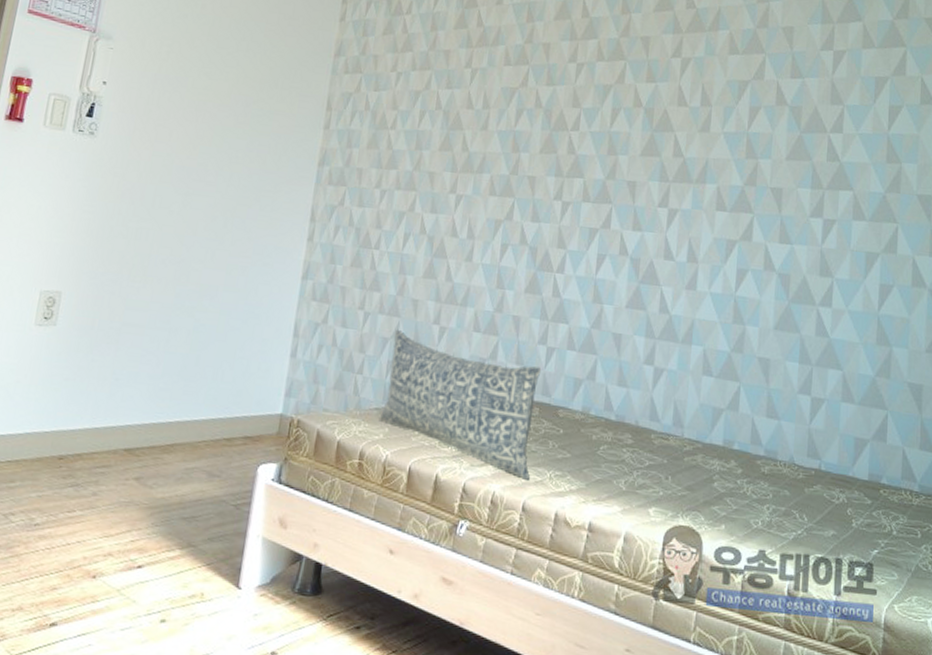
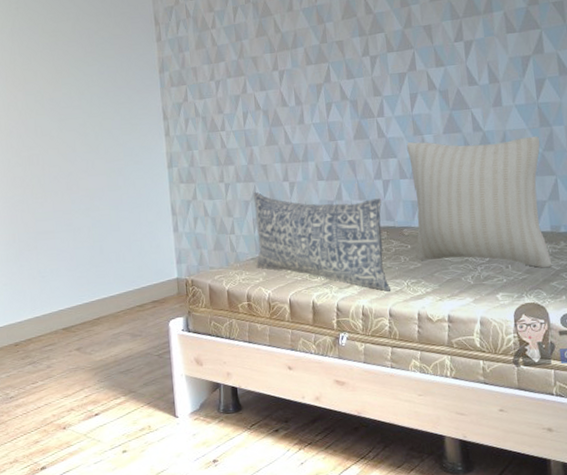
pillow: none [566,309,730,488] -> present [406,136,552,268]

